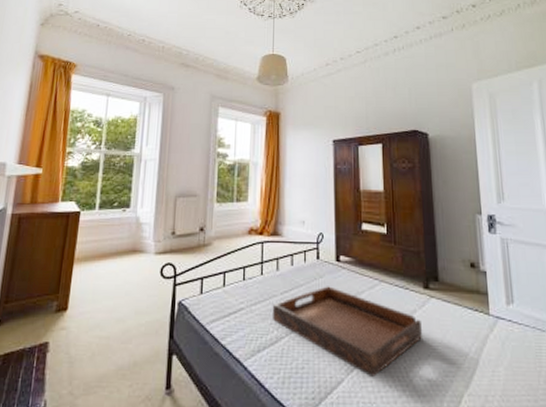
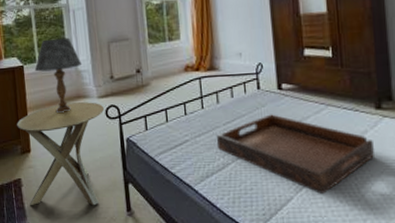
side table: none [52,257,160,381] -> present [17,102,105,206]
table lamp: none [92,186,145,267] -> present [34,37,82,113]

